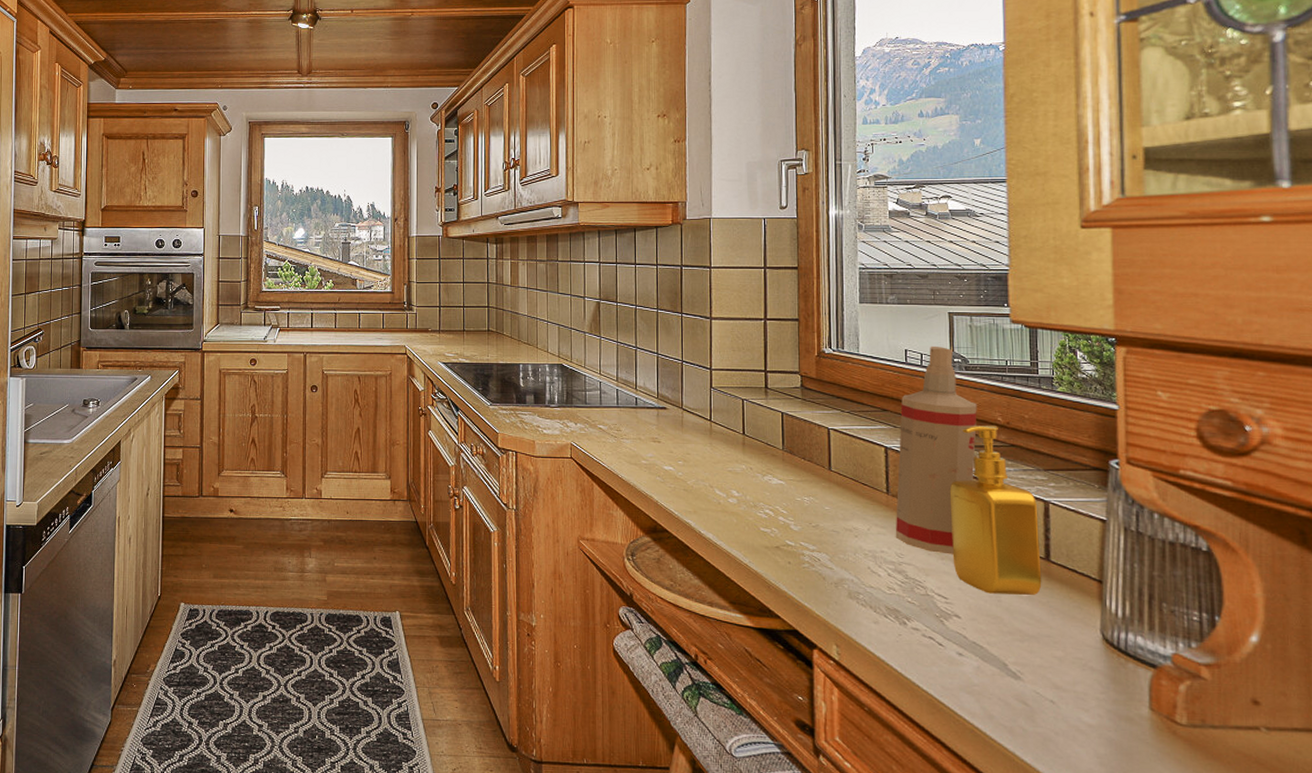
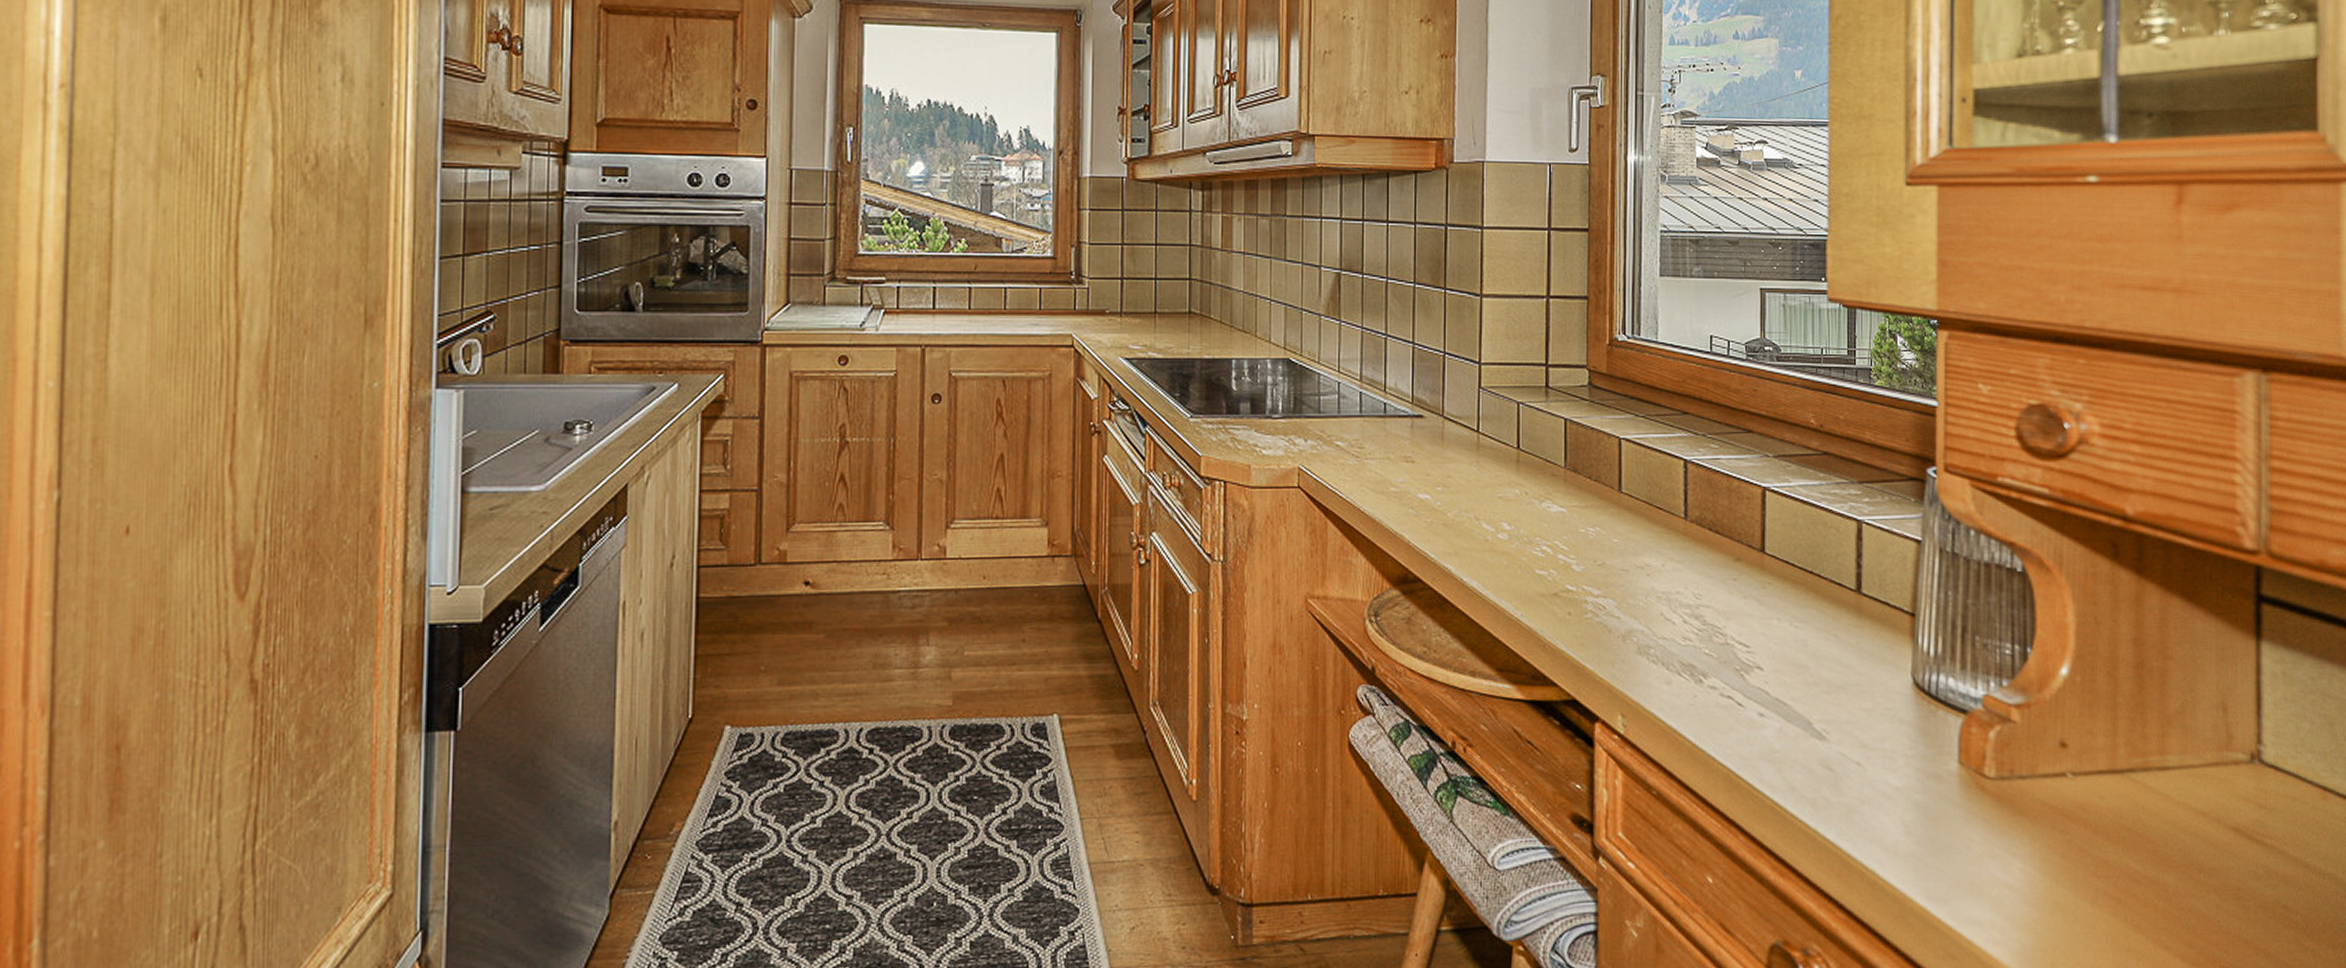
spray bottle: present [895,346,977,555] -> none [1693,330,1788,592]
soap dispenser: present [949,425,1042,595] -> none [1755,428,1852,638]

